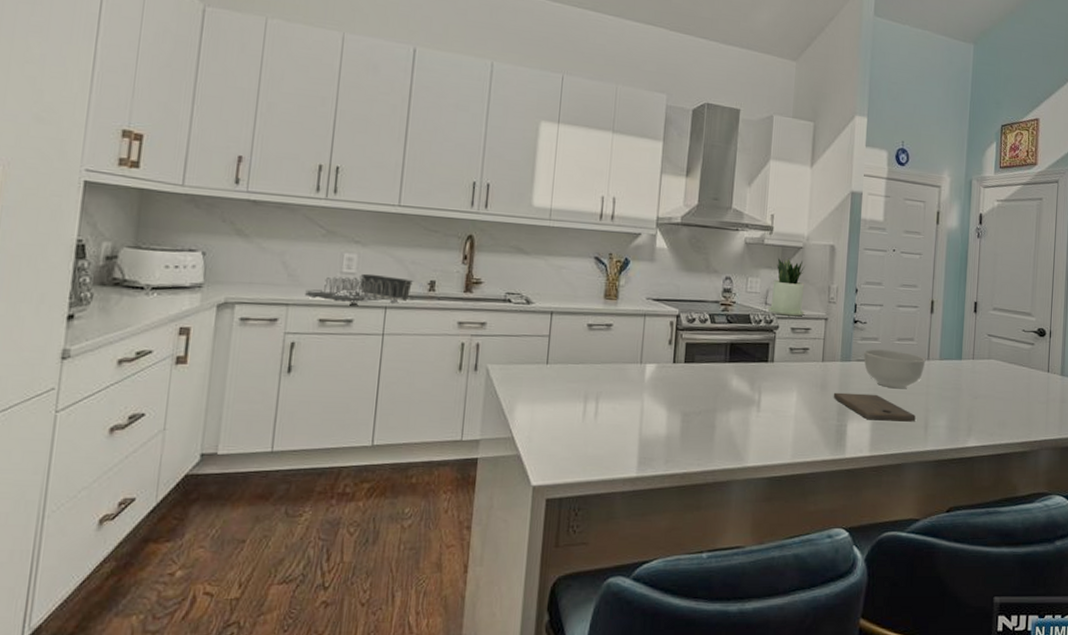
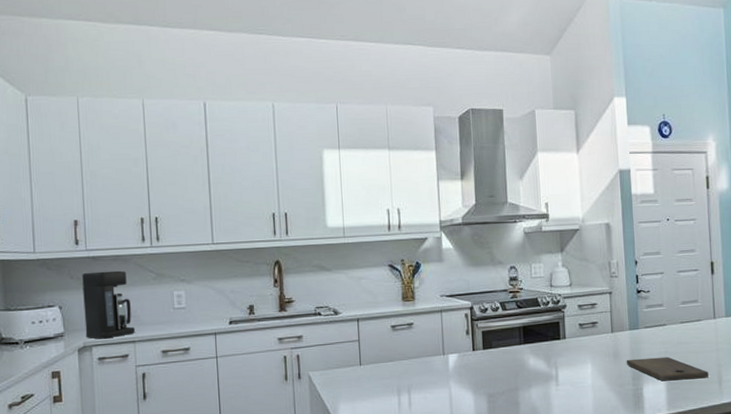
coffee maker: none [229,217,291,297] -> present [82,270,135,339]
dish rack: present [305,273,414,306] -> none [147,306,236,336]
planter: present [767,258,806,317] -> none [553,241,589,295]
bowl: present [864,349,926,389] -> none [651,313,712,350]

